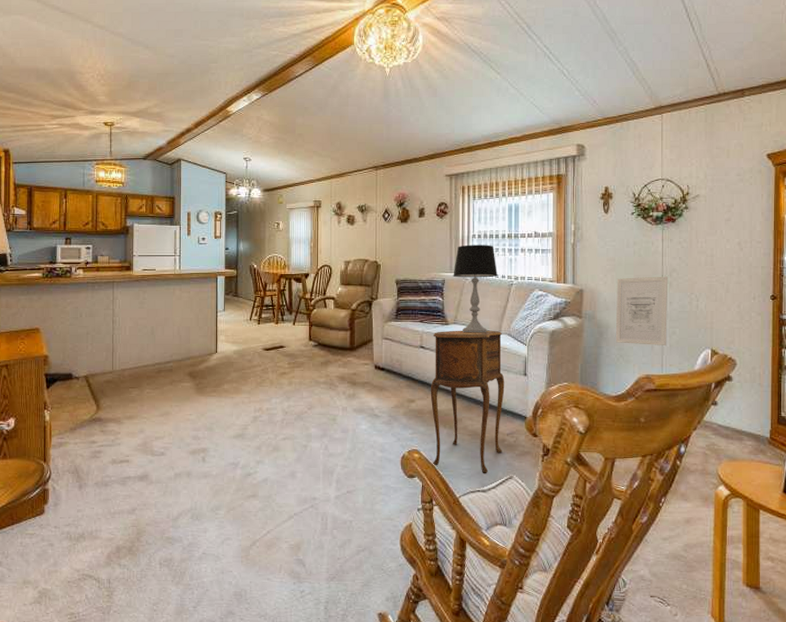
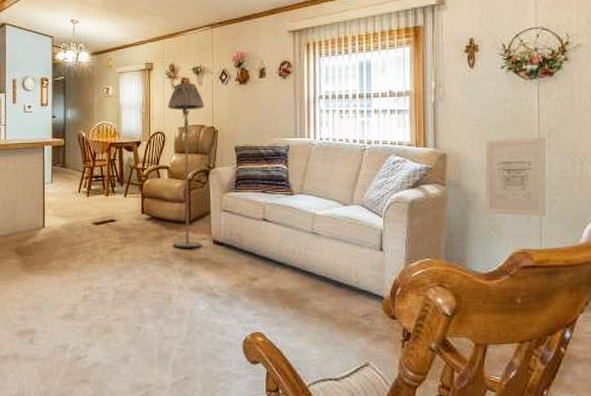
floor lamp: none [335,220,369,372] -> present [168,83,205,248]
side table: present [430,330,505,474] -> none [274,200,358,361]
table lamp: present [453,245,497,333] -> none [298,106,348,204]

